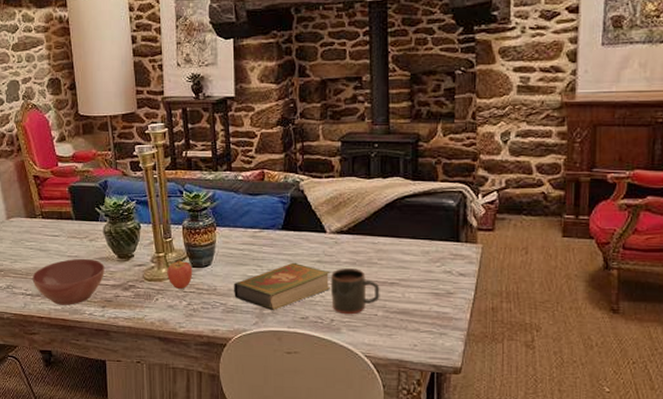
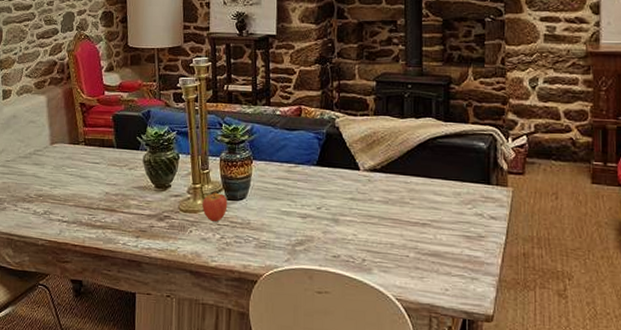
bowl: present [32,258,105,305] -> none [70,186,142,234]
book: present [233,262,330,310] -> none [266,198,363,247]
mug: present [330,268,380,314] -> none [362,207,412,254]

